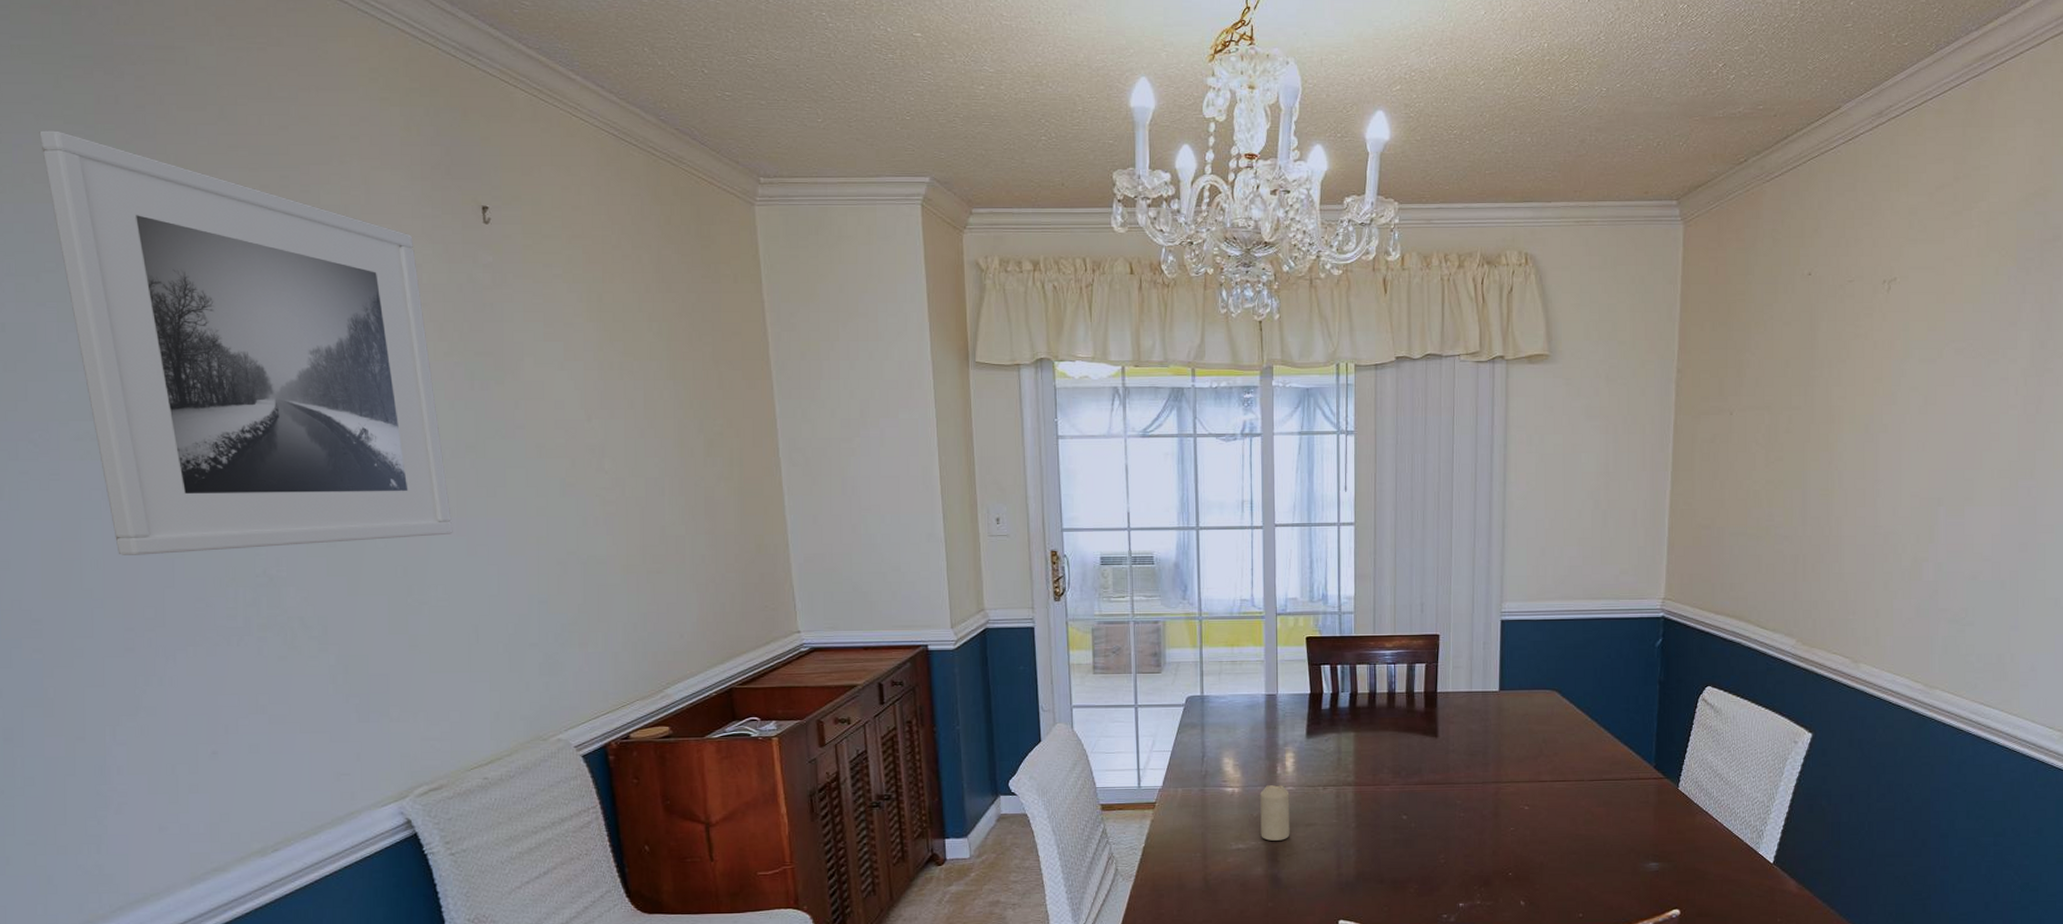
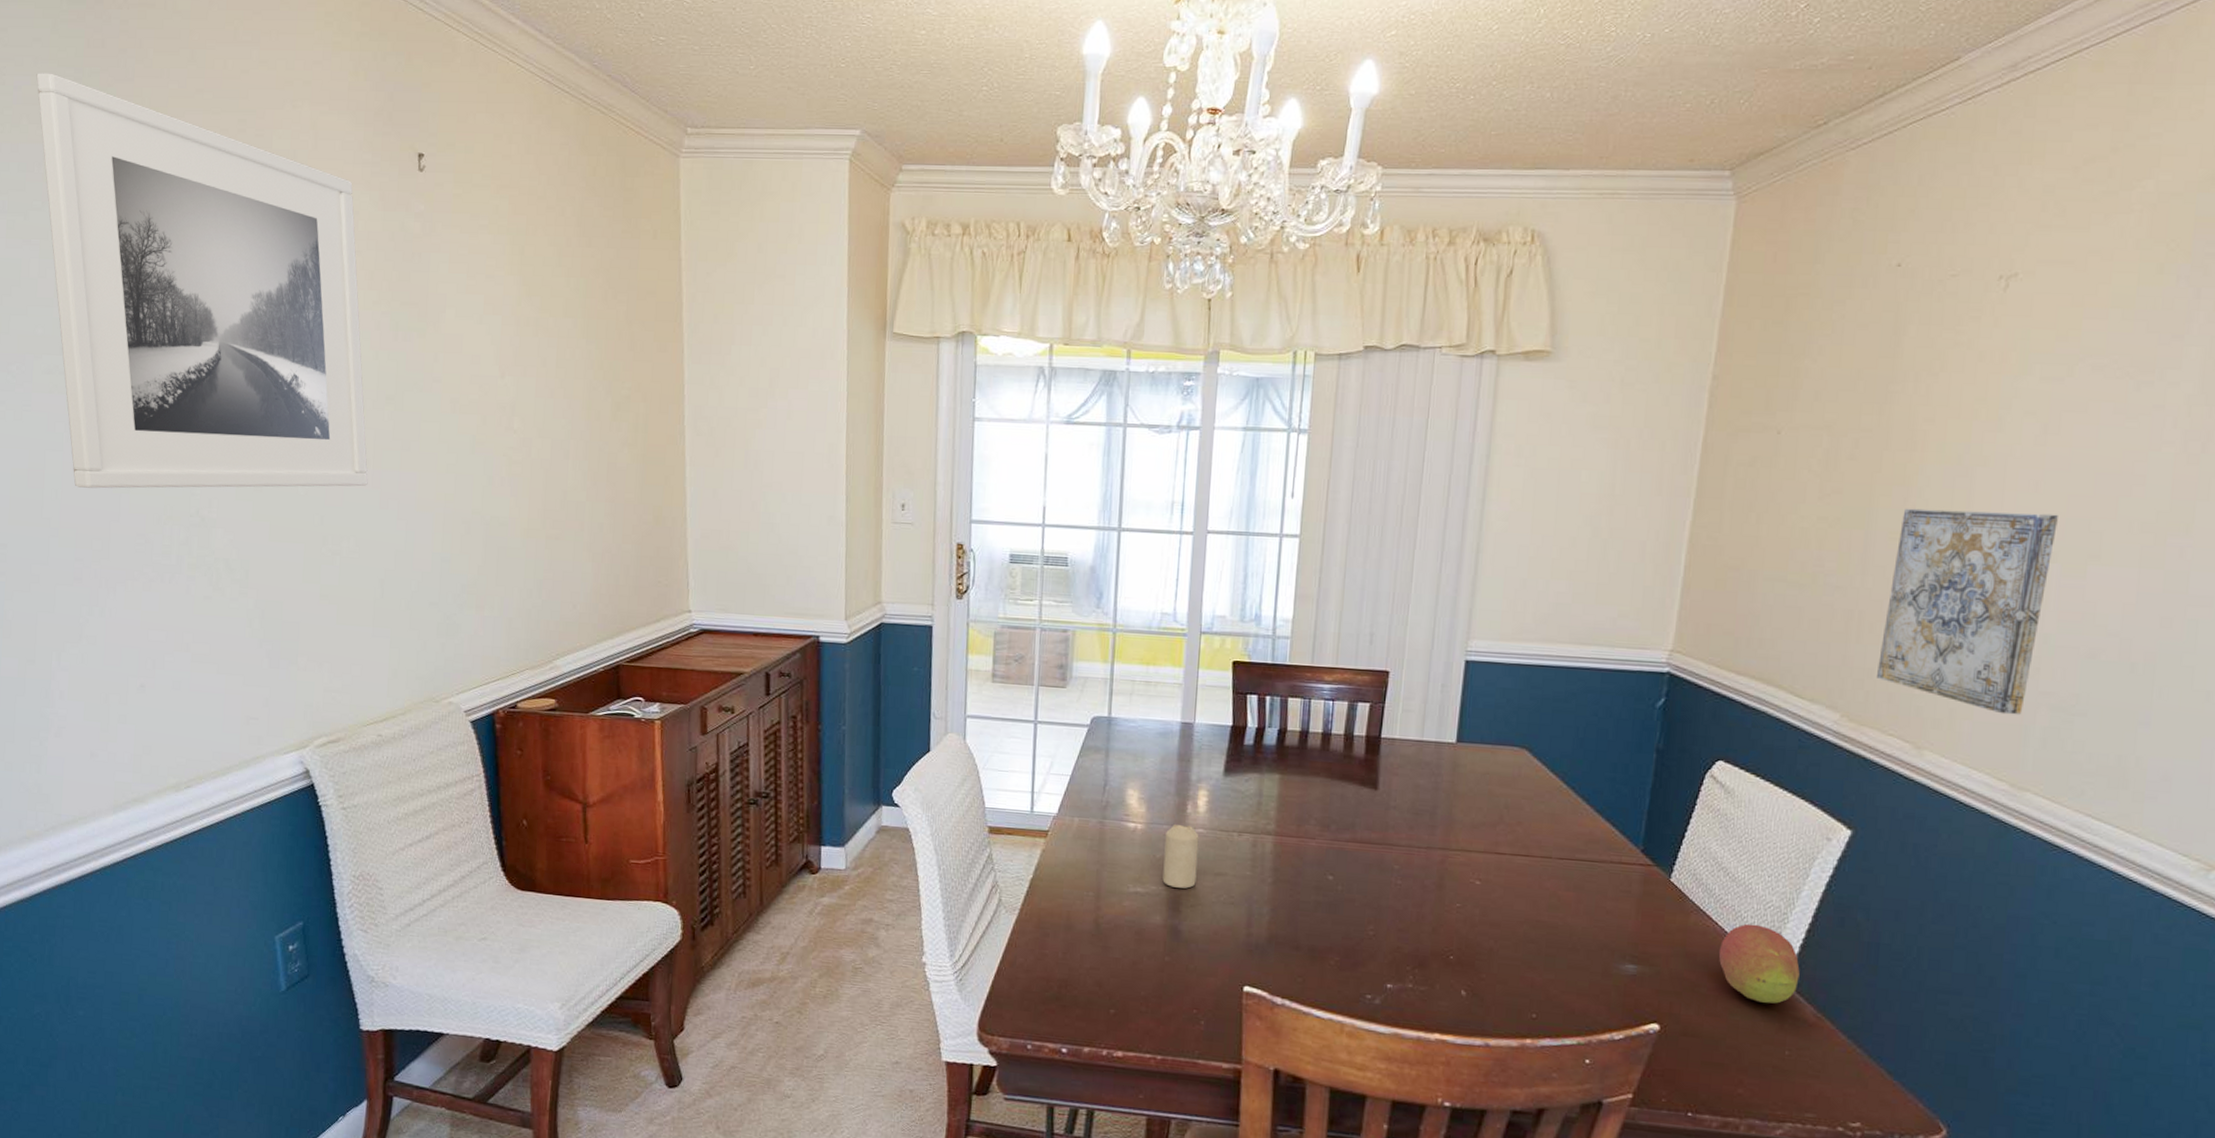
fruit: none [1720,818,1783,881] -> present [1718,923,1800,1004]
wall art: none [1821,467,1941,629] -> present [1877,508,2058,715]

